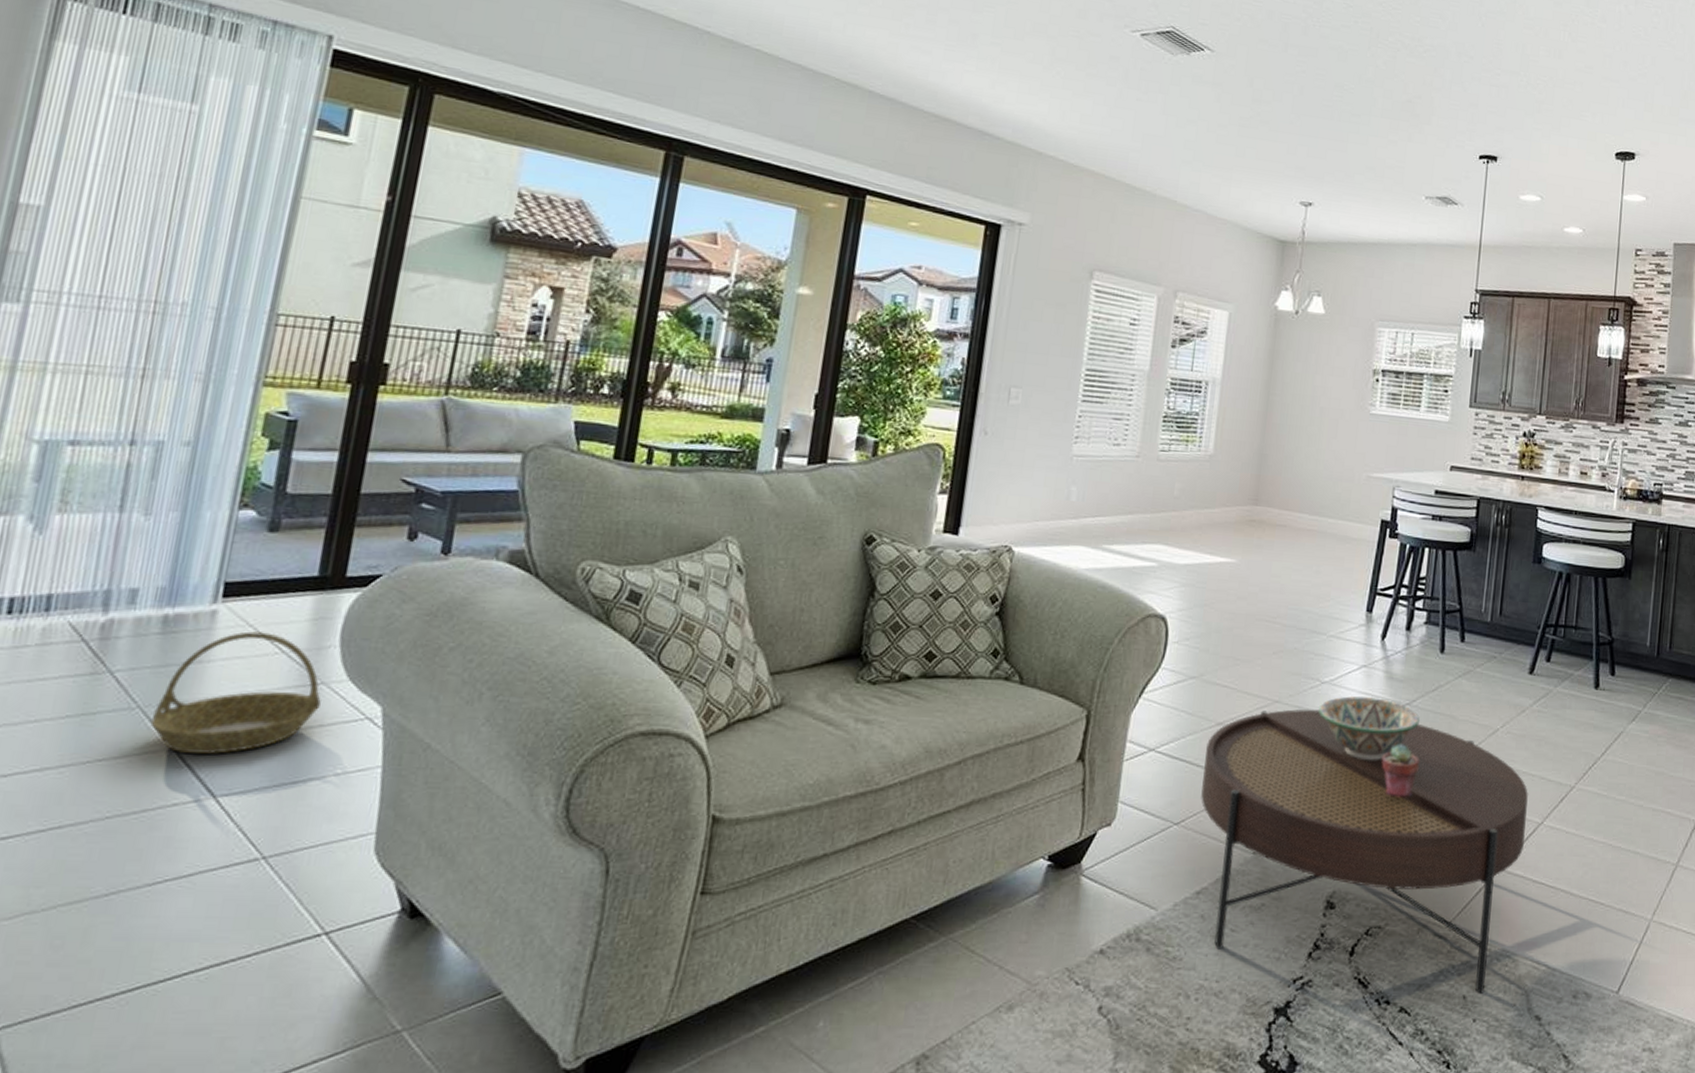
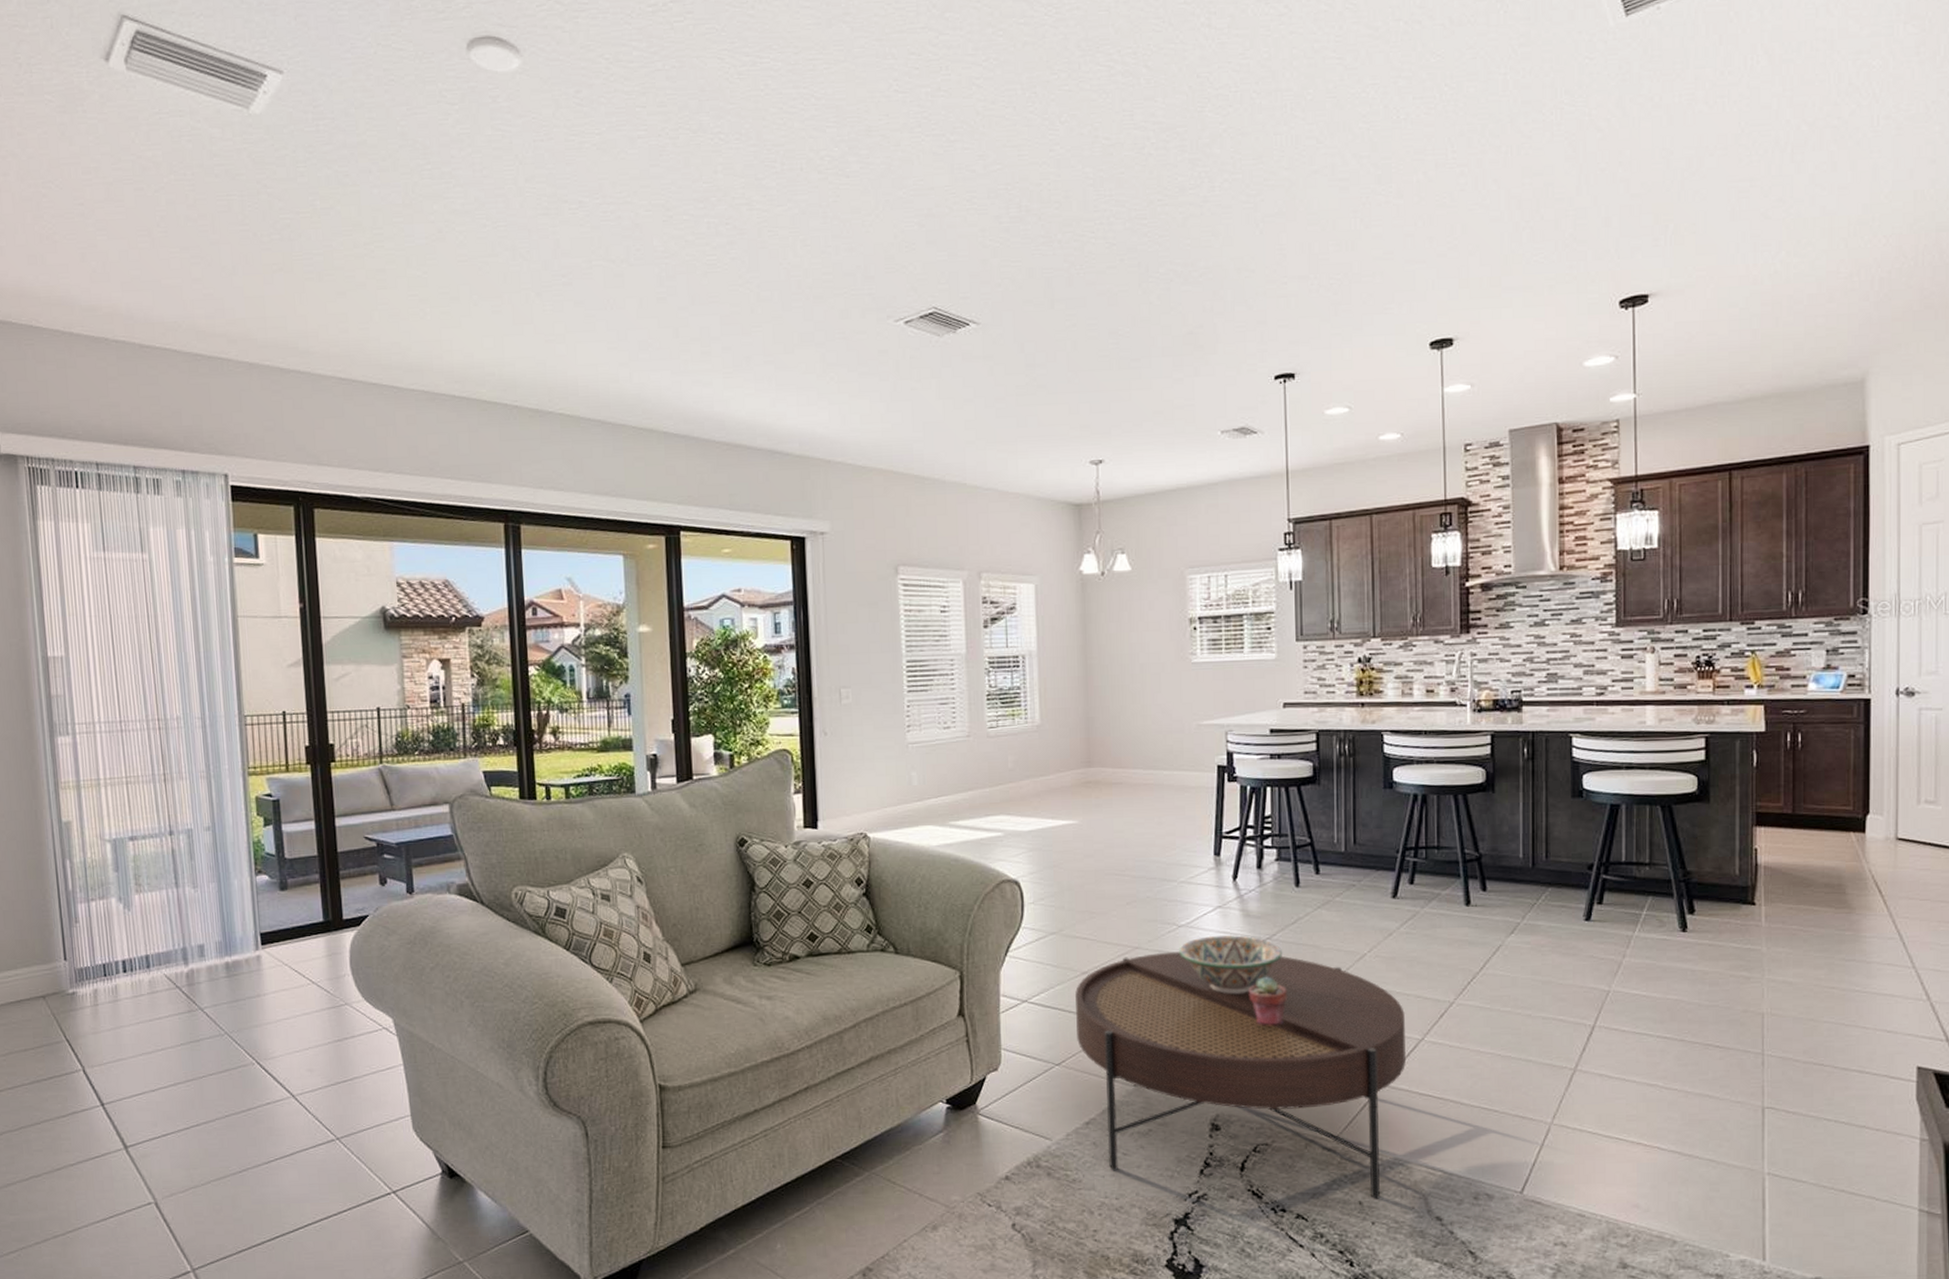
basket: present [150,631,321,754] -> none [237,969,349,1065]

